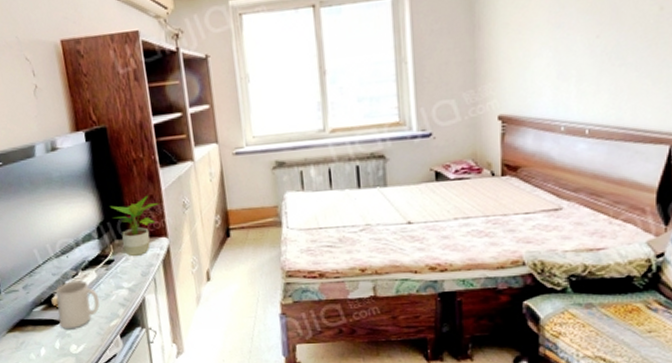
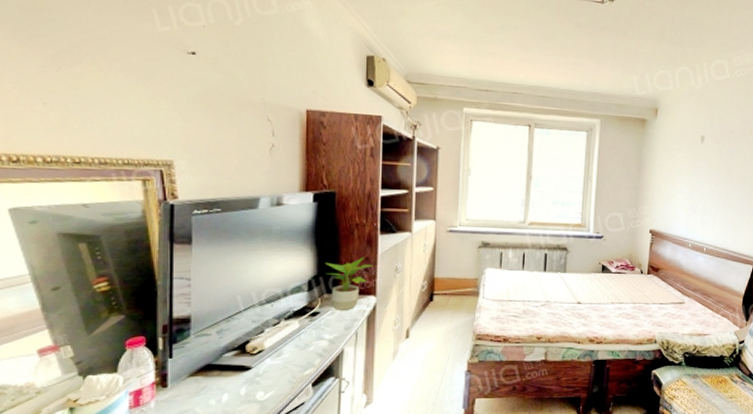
mug: present [56,280,100,330] -> none [250,329,298,376]

